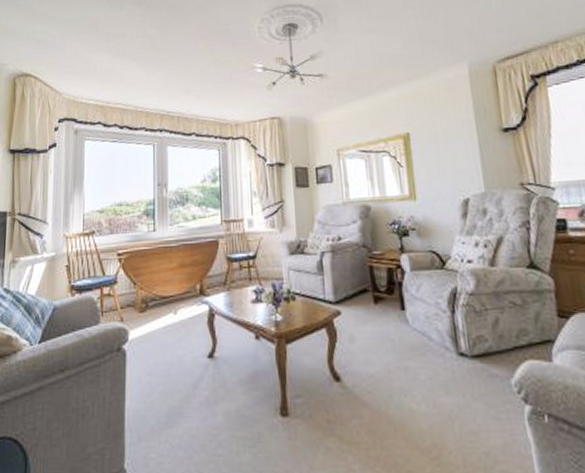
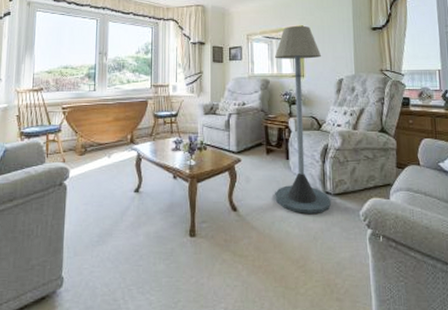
floor lamp: none [374,133,469,385] -> present [274,25,331,215]

